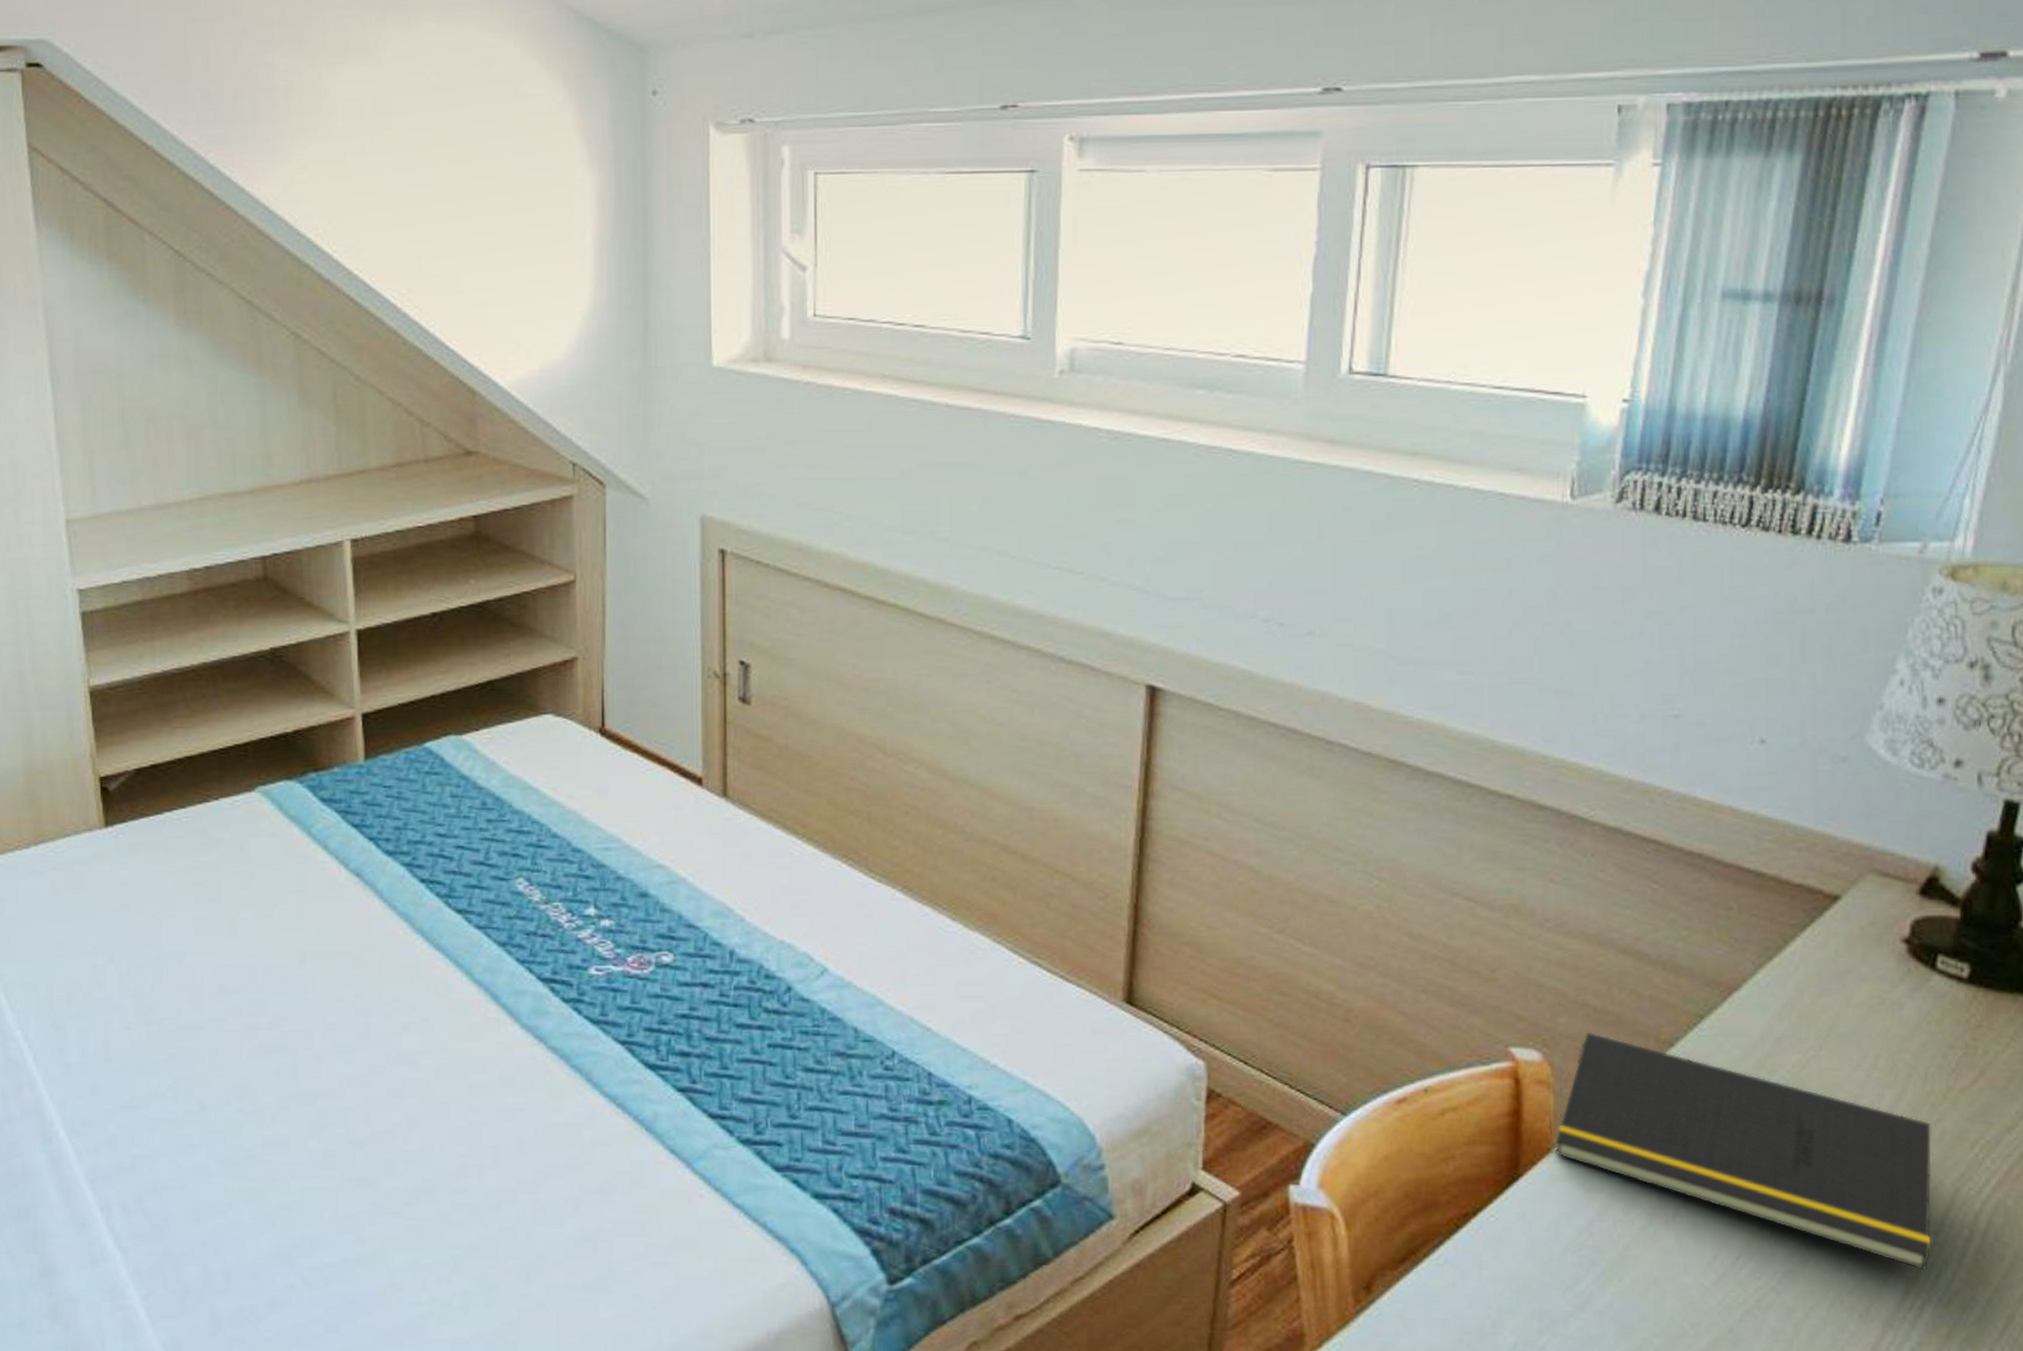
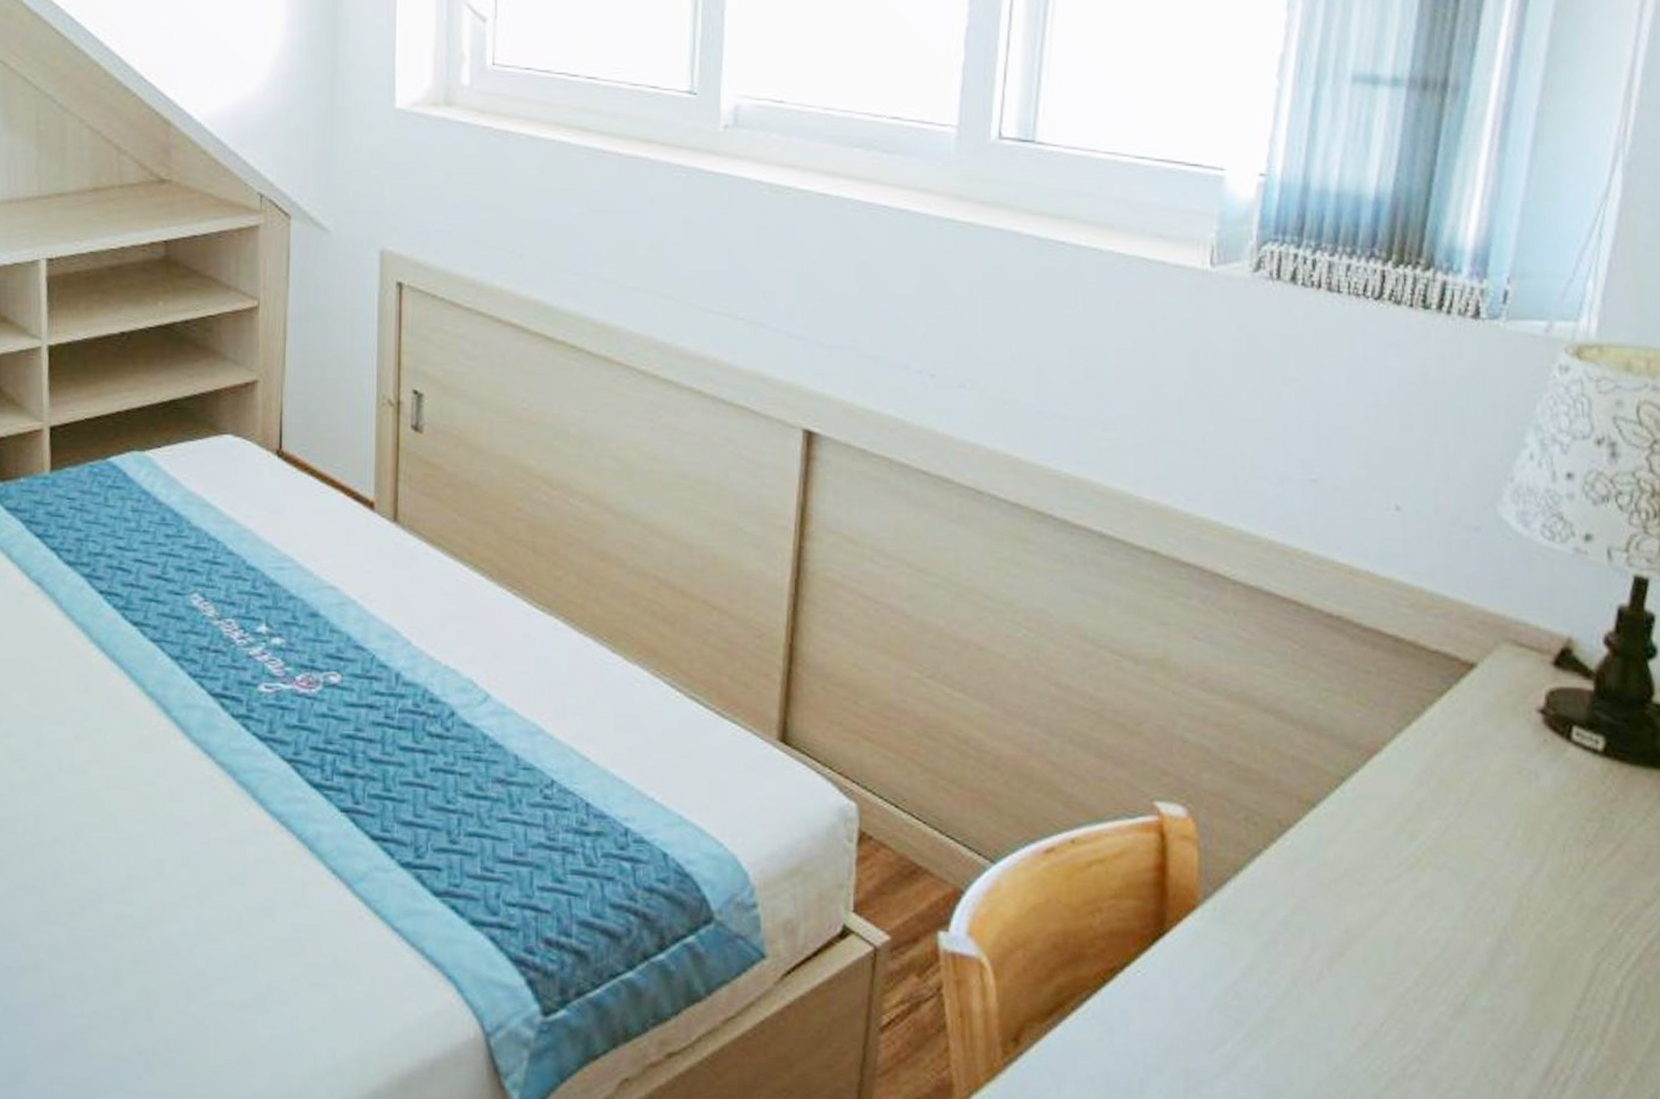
notepad: present [1554,1031,1932,1271] -> none [1200,789,1574,1046]

